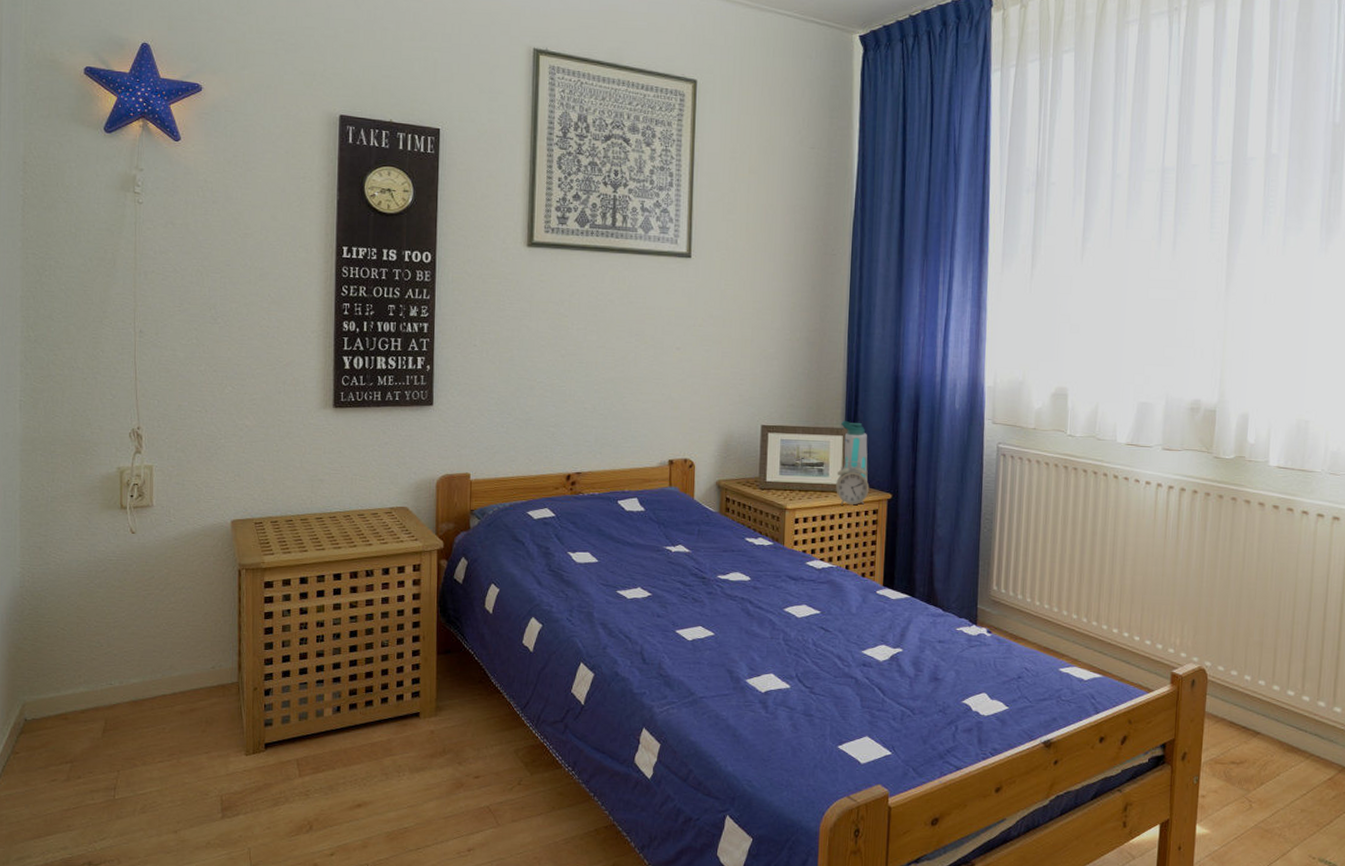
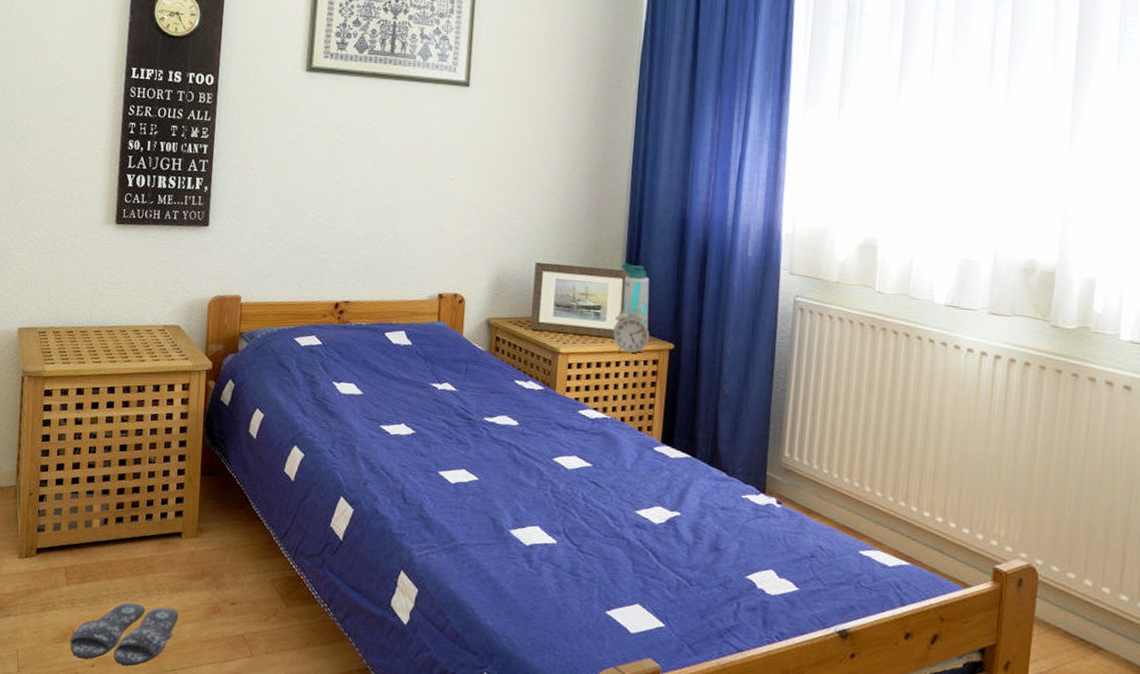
slippers: none [306,786,421,850] -> present [70,601,179,666]

